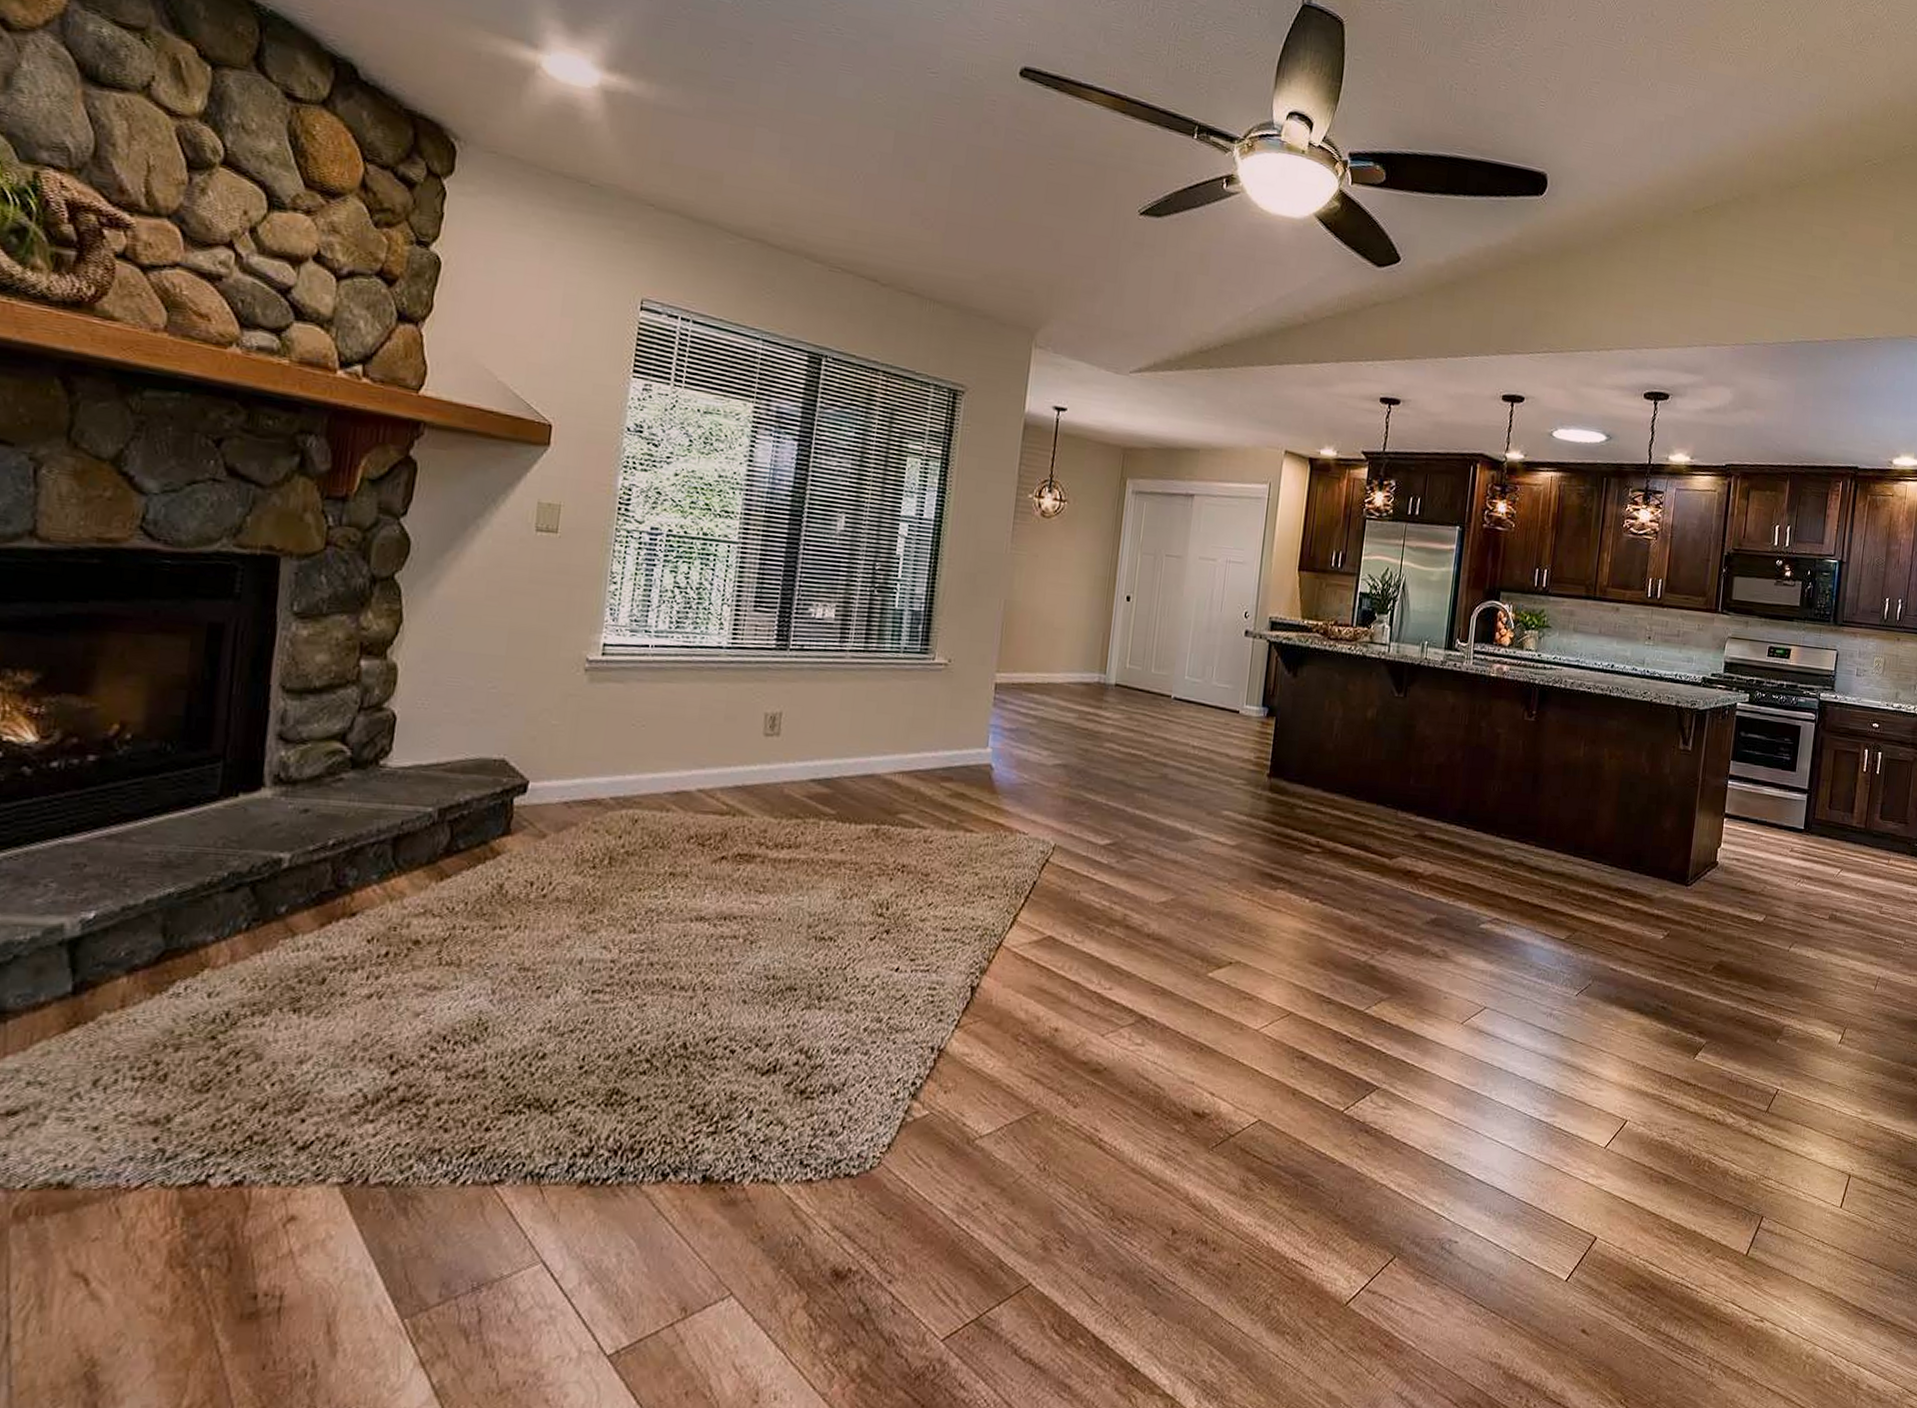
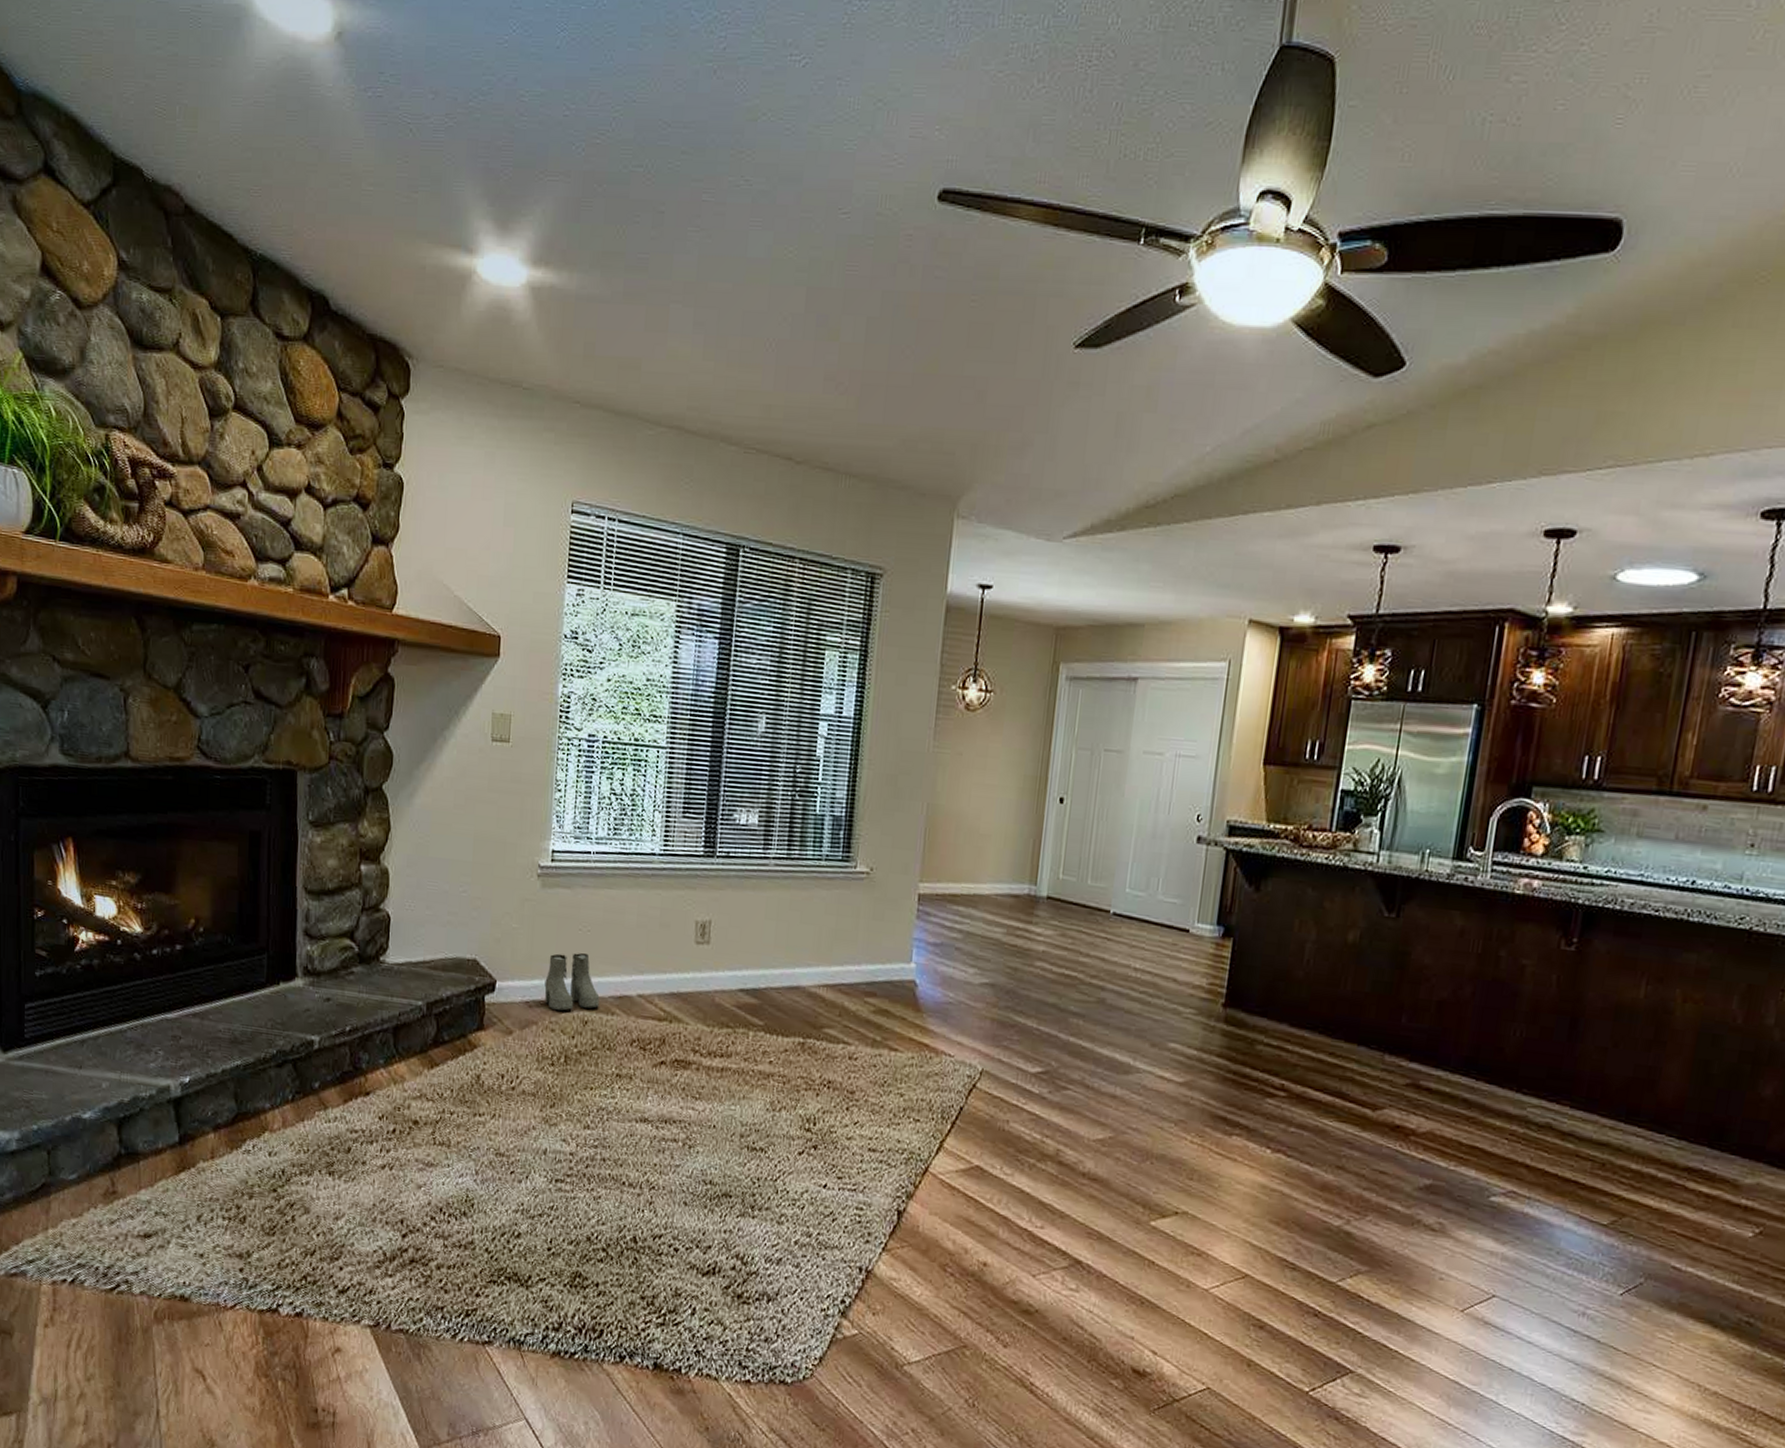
boots: none [587,749,653,811] -> present [544,953,600,1011]

